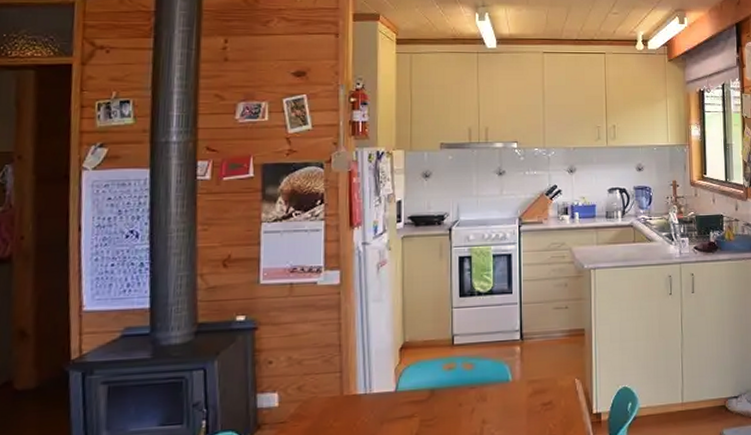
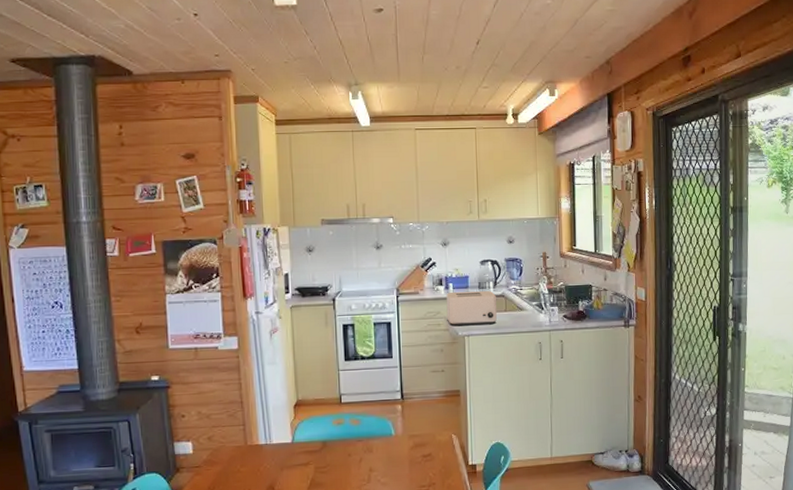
toaster: none [571,221,627,259] -> present [446,291,498,327]

